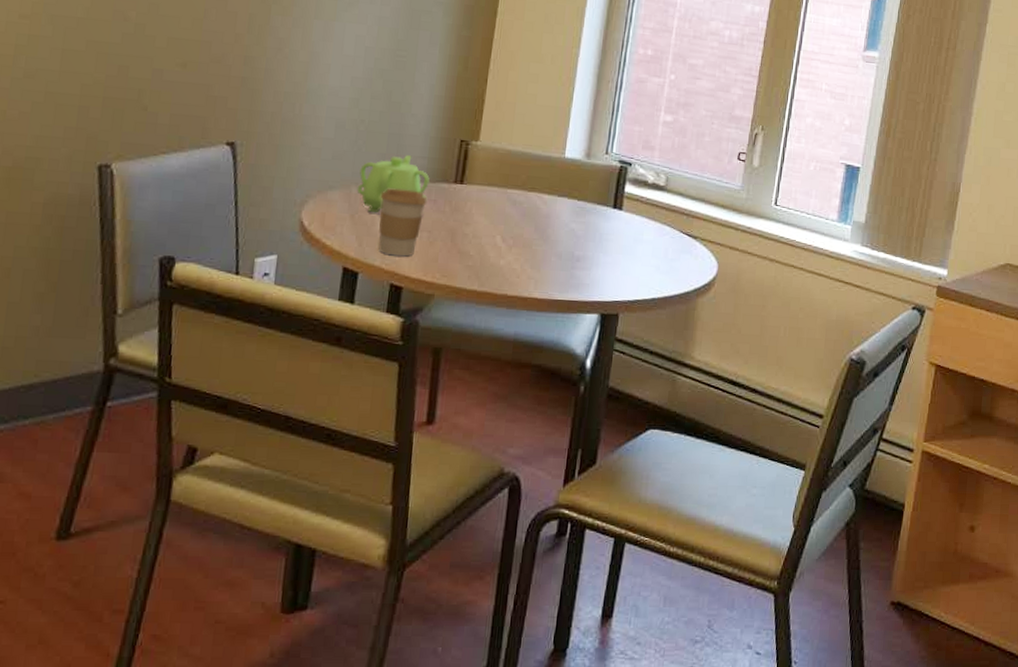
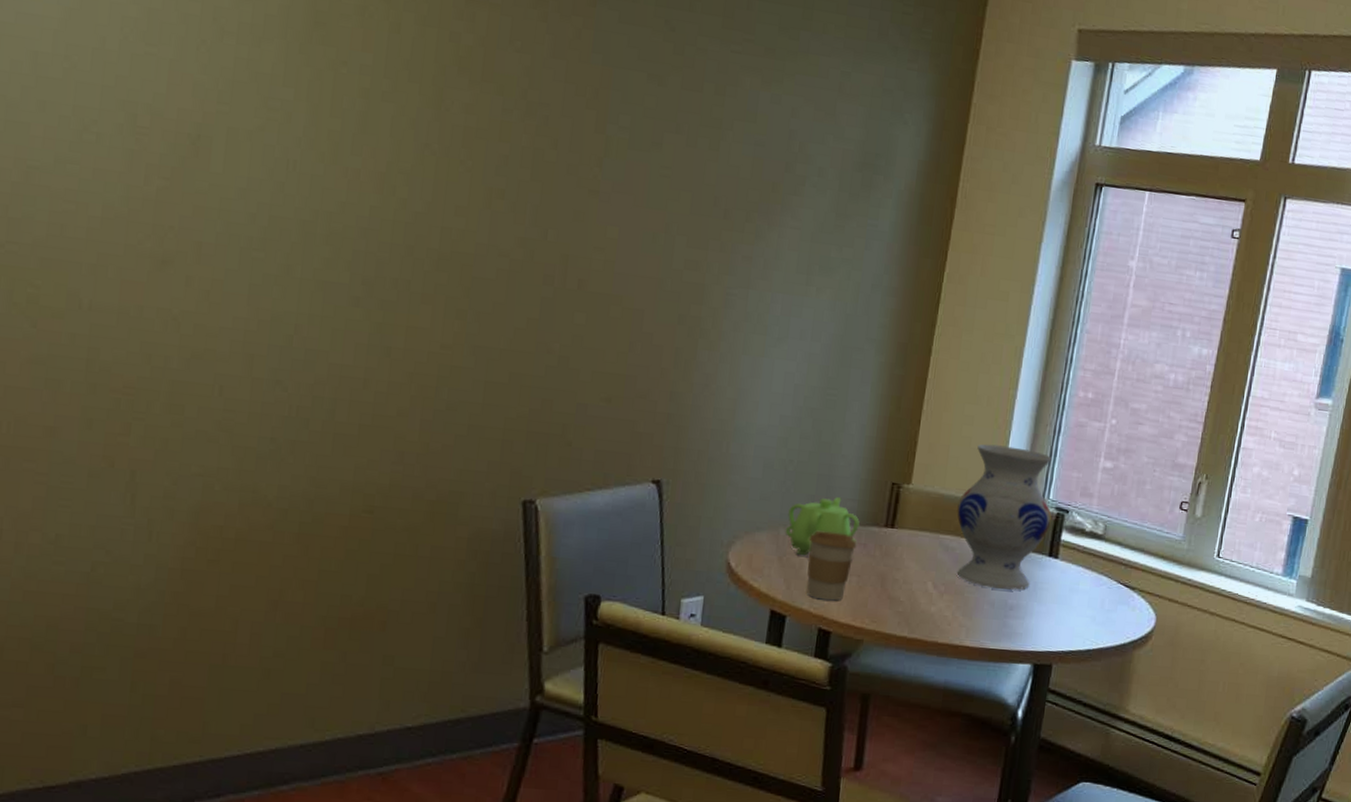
vase: none [524,100,615,242] -> present [956,444,1052,590]

